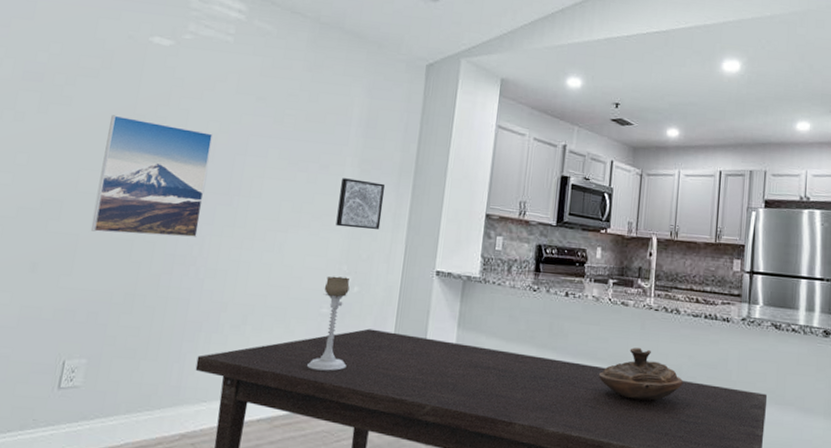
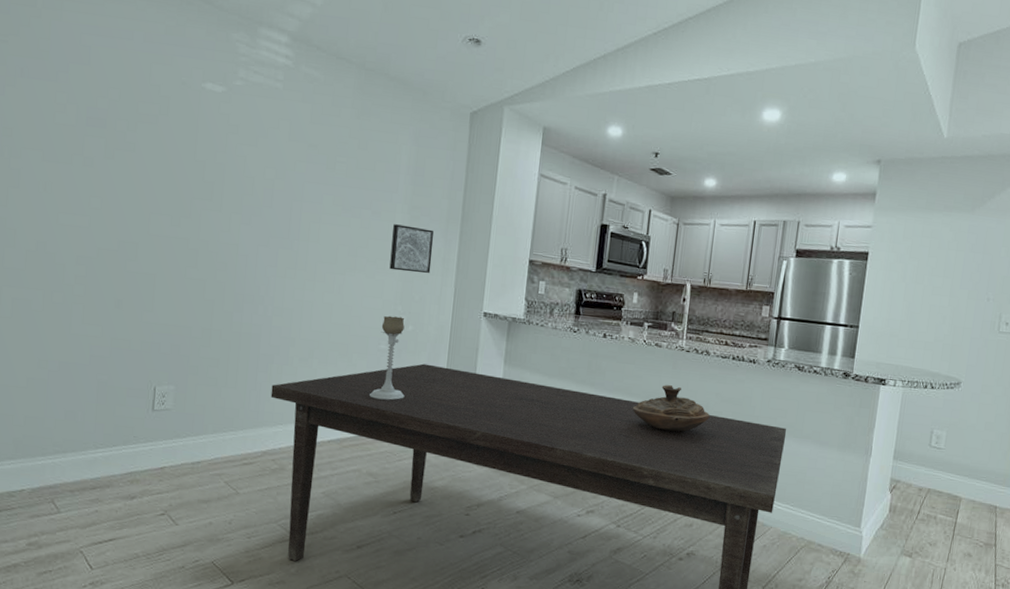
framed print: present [90,115,213,238] -> none [165,161,270,279]

